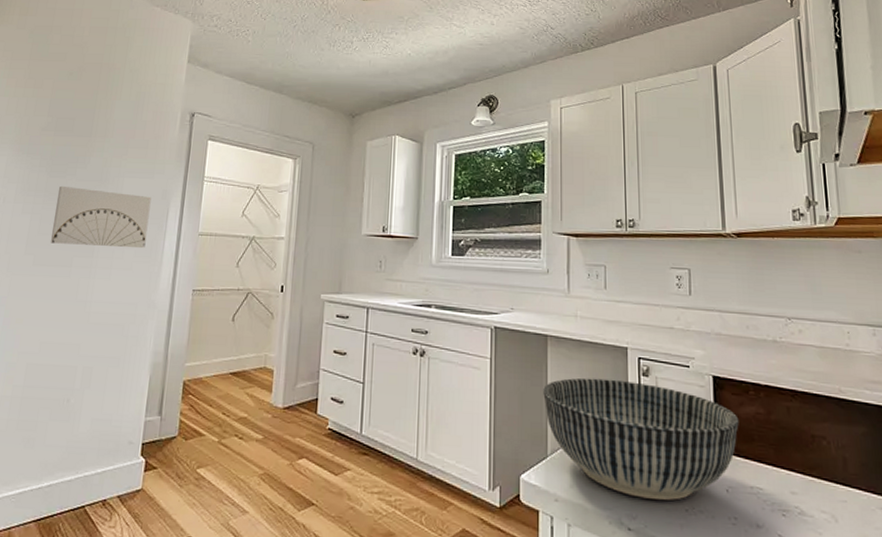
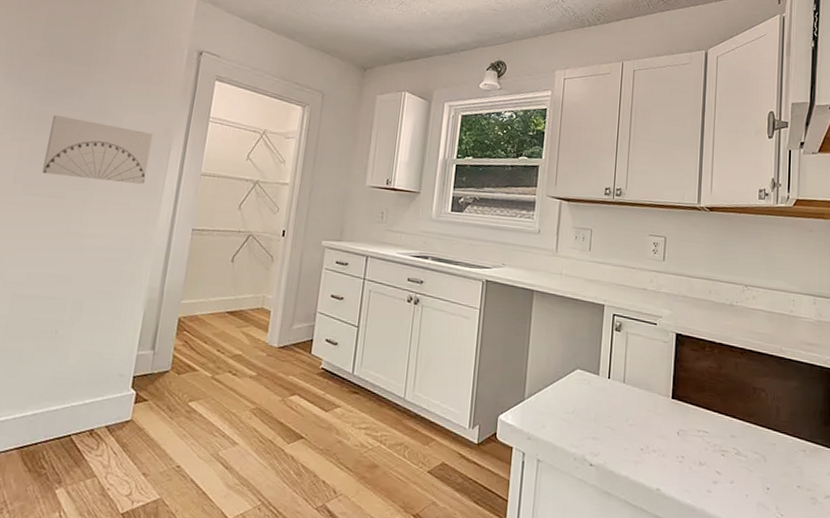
bowl: present [543,377,739,501] -> none [525,330,694,441]

